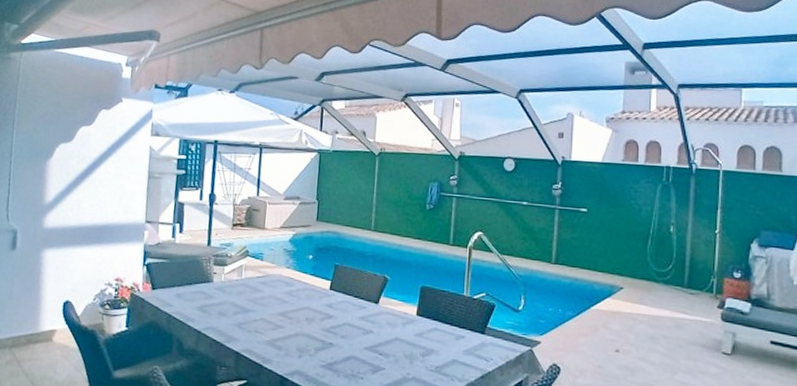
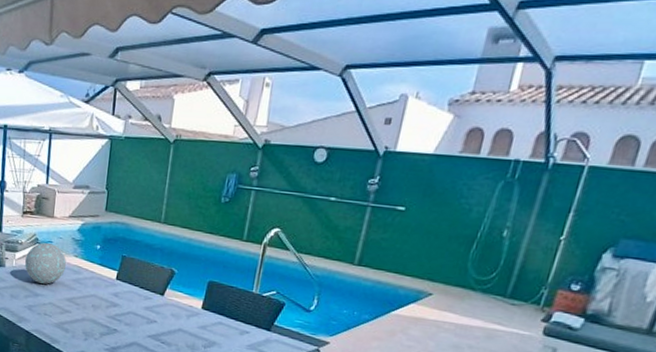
decorative orb: none [234,255,278,299] -> present [25,243,66,284]

